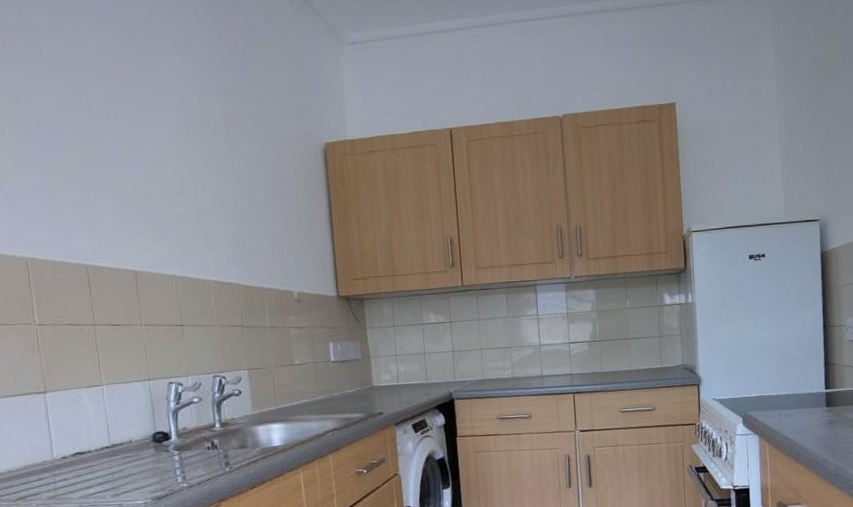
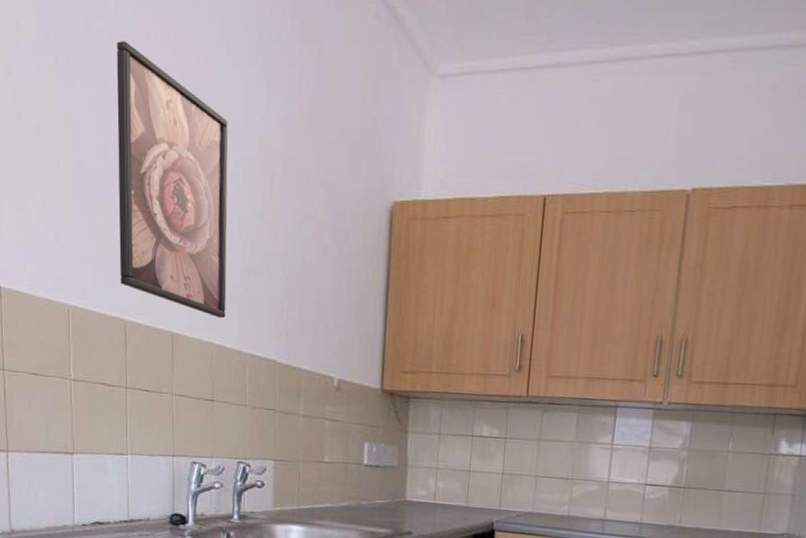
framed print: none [52,28,186,254] -> present [116,41,228,319]

